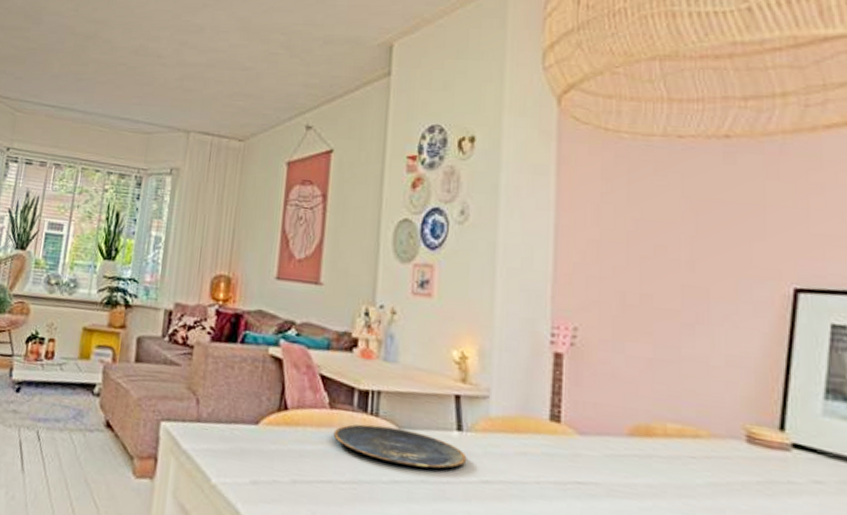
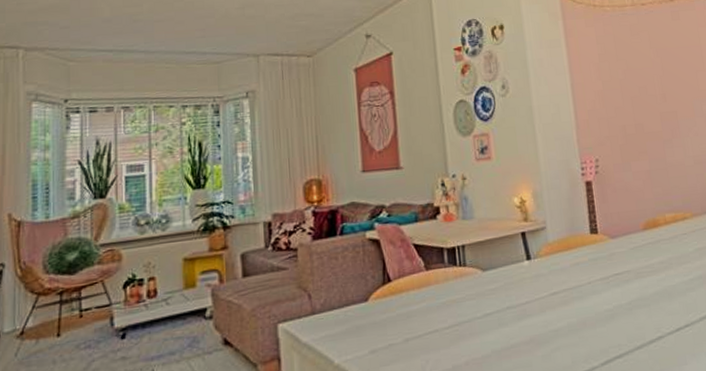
plate: present [333,424,467,469] -> none [432,270,538,301]

